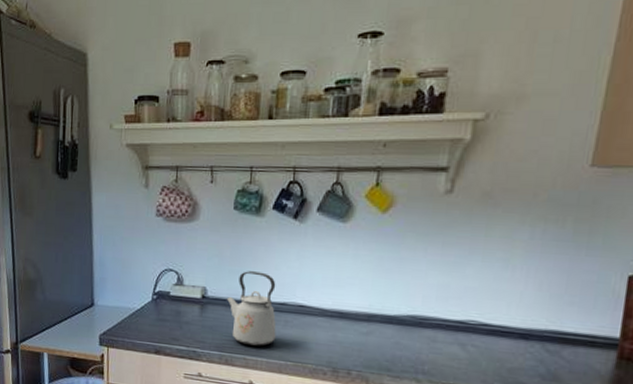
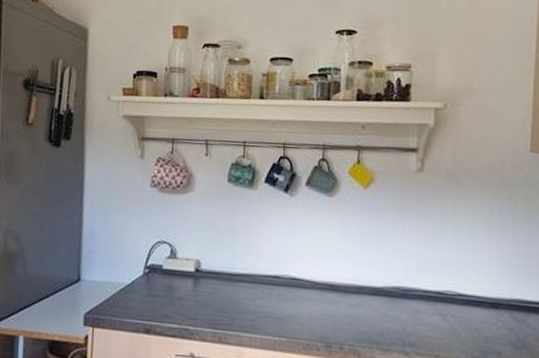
kettle: present [226,271,276,347] -> none [220,243,270,322]

